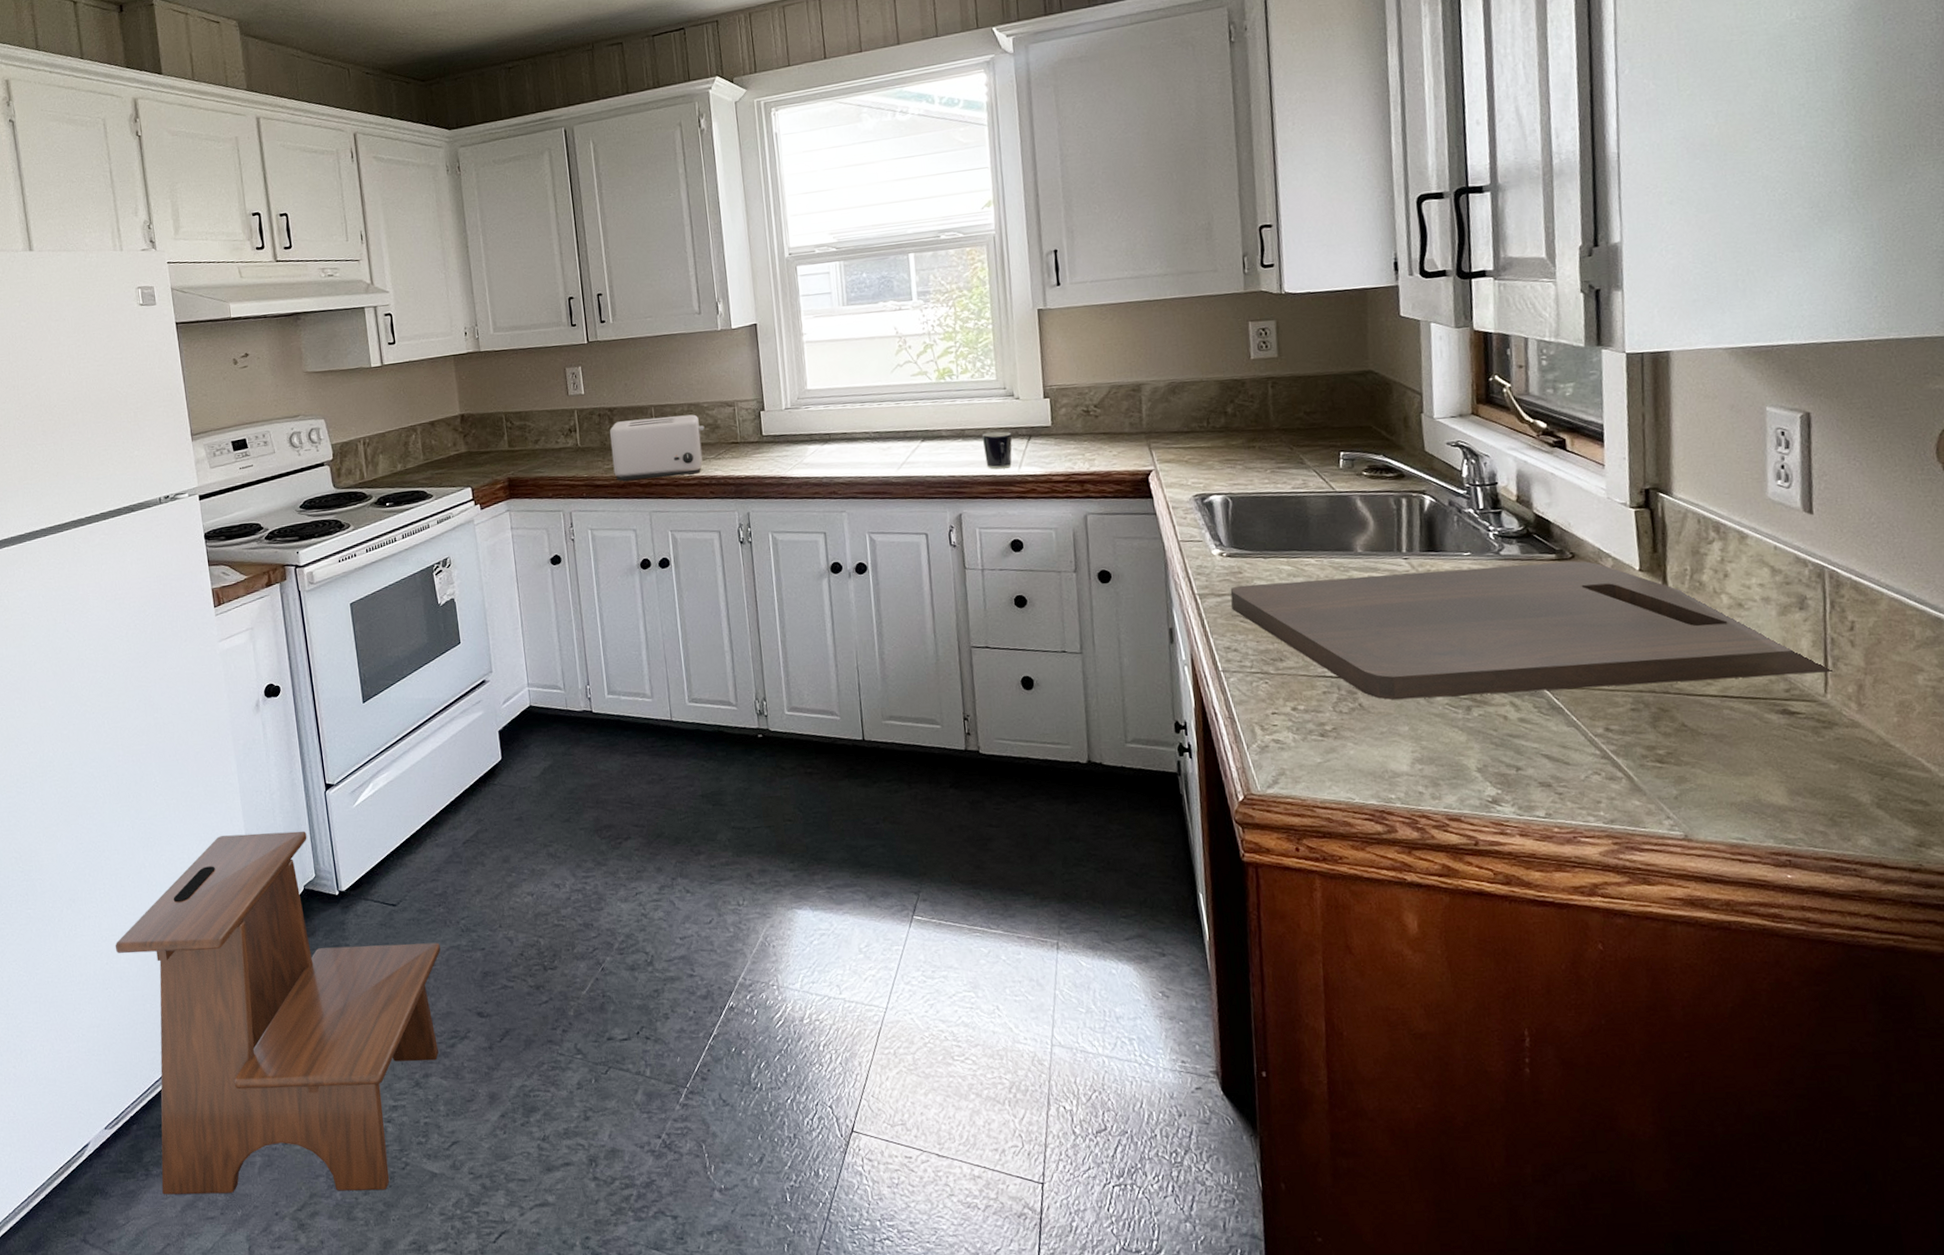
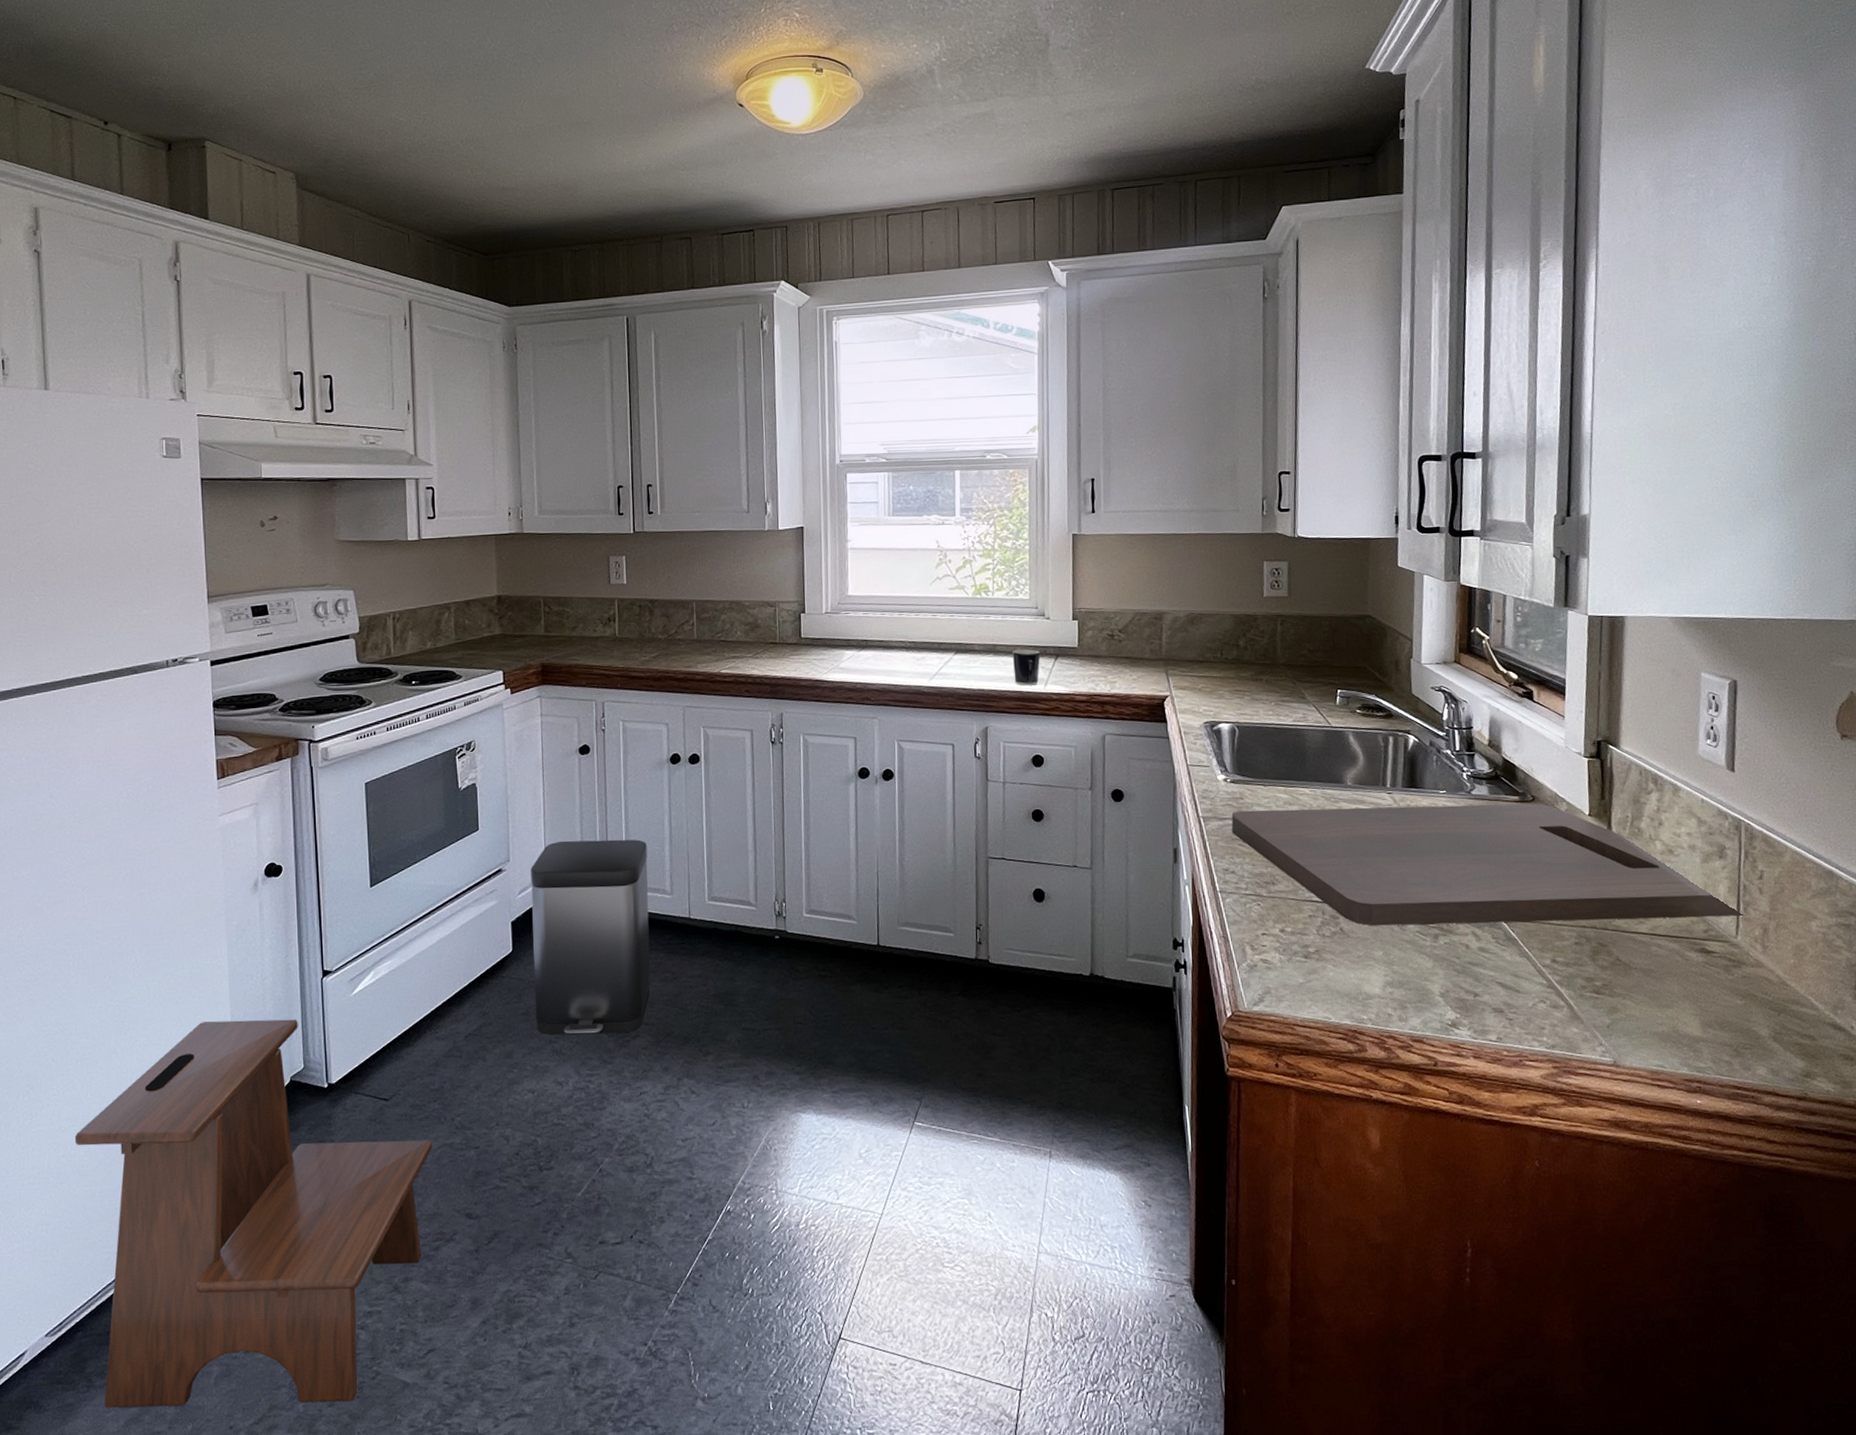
pedal bin: none [513,645,638,839] -> present [530,839,650,1035]
toaster: present [609,414,705,482] -> none [648,612,744,675]

